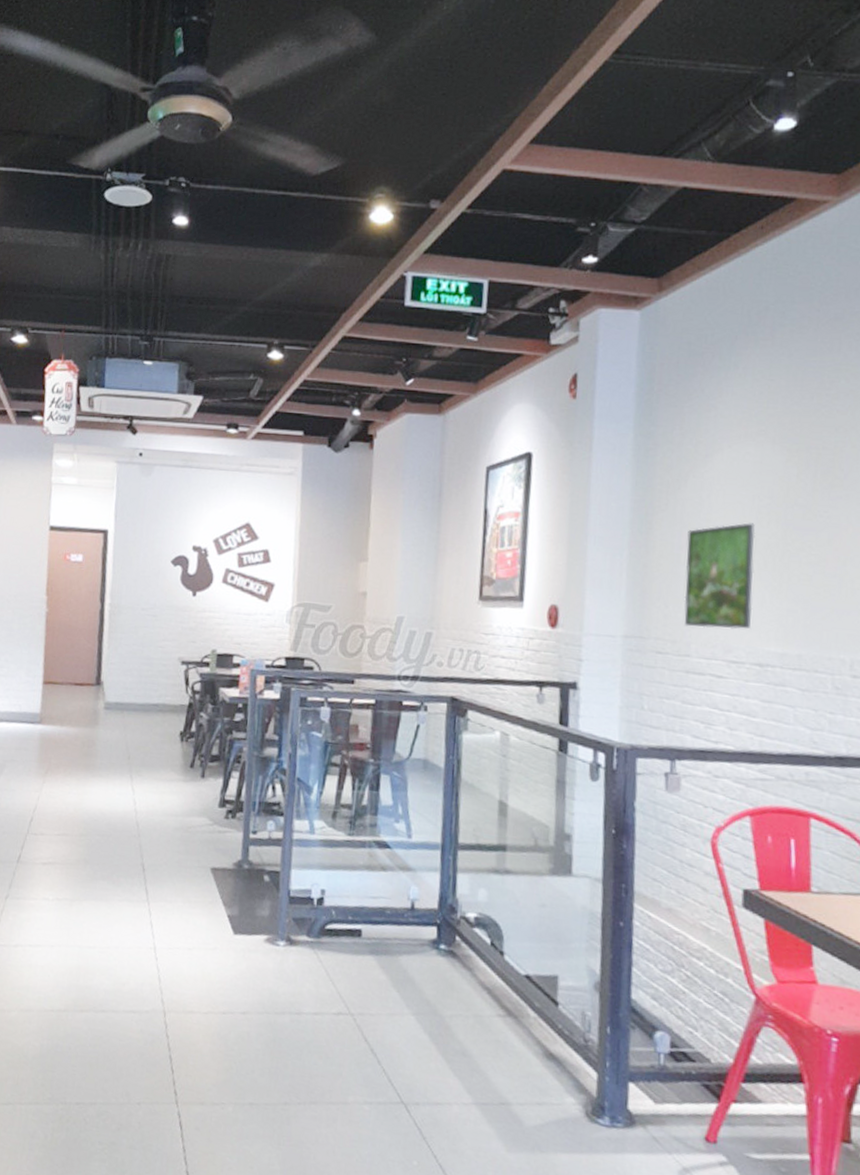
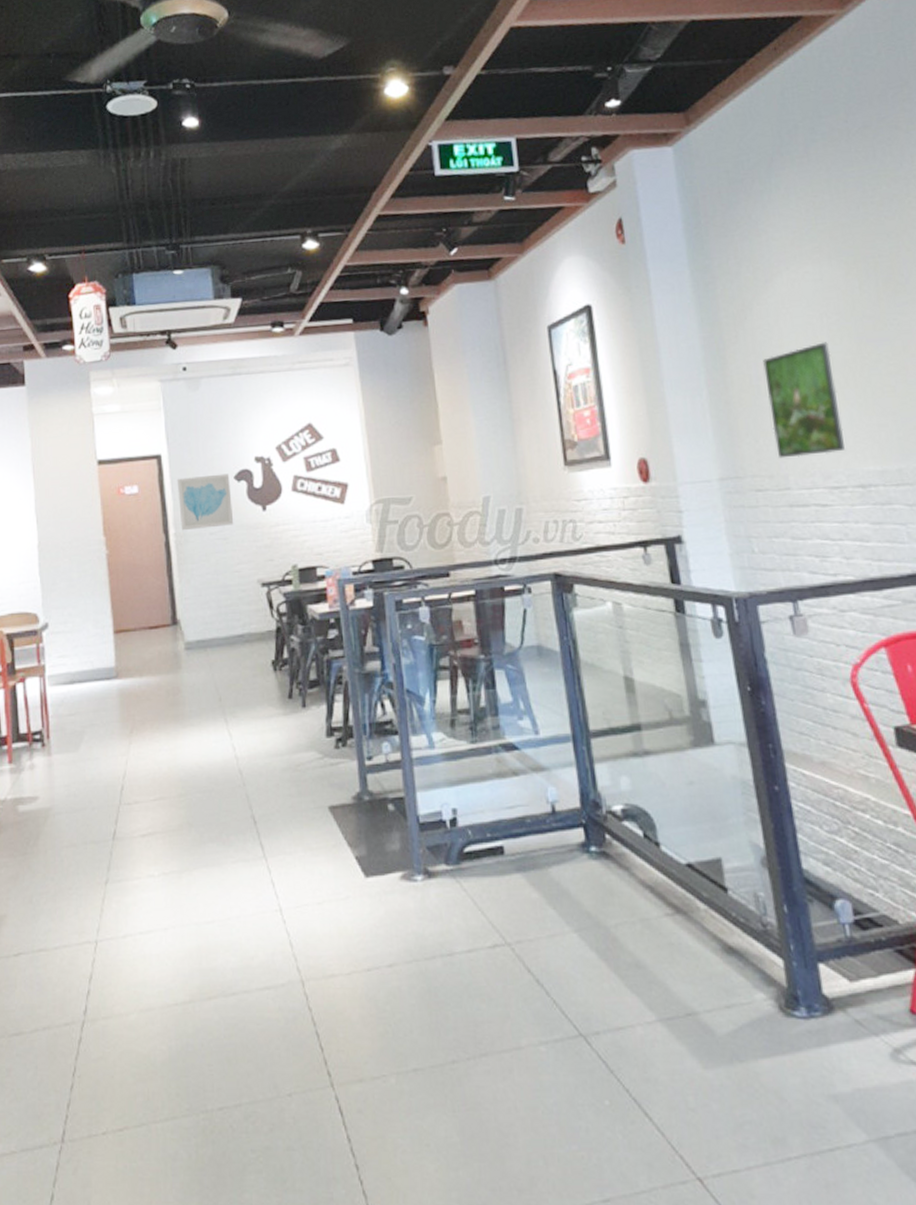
wall art: none [116,554,167,605] -> present [176,473,234,531]

